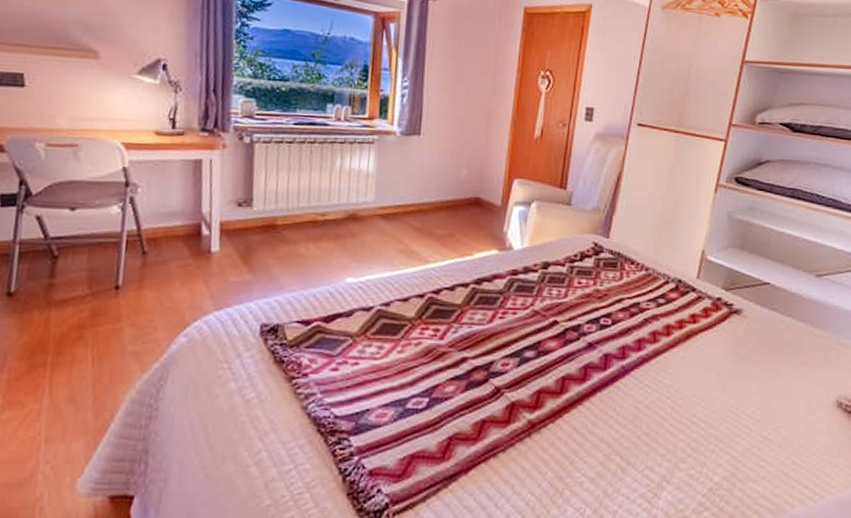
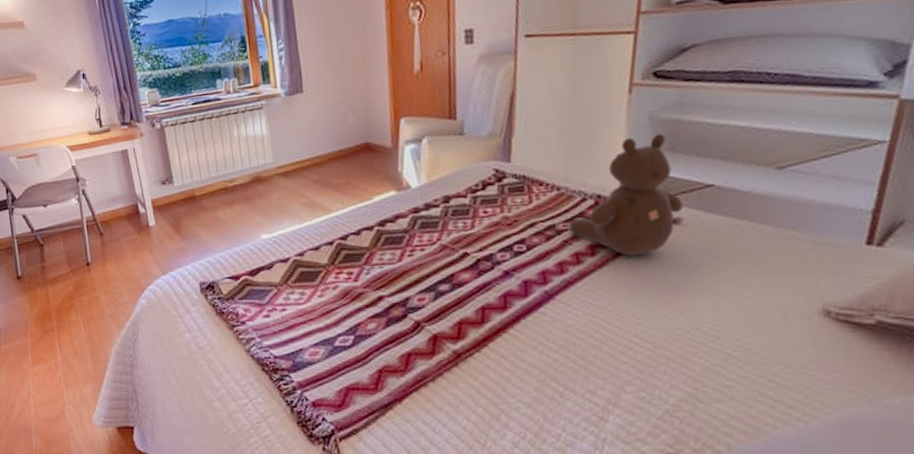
teddy bear: none [651,232,745,340] -> present [568,133,683,256]

